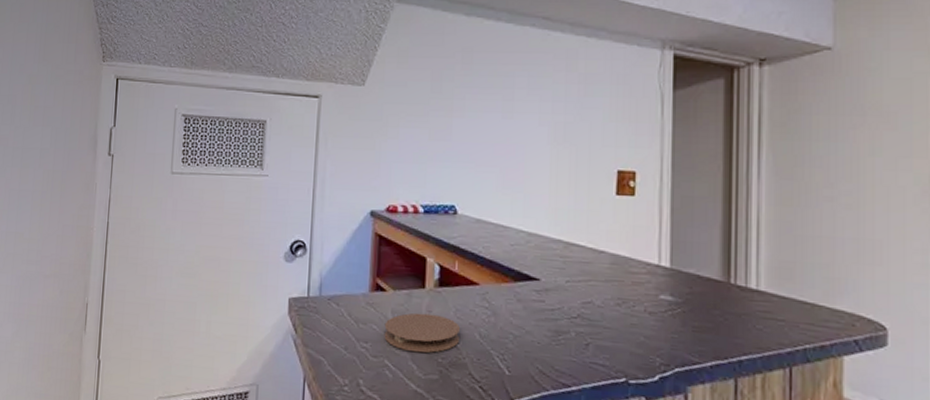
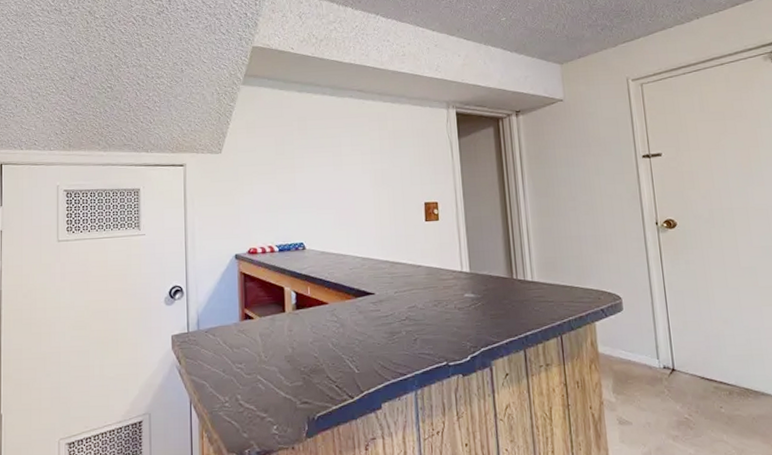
coaster: present [384,312,461,353] -> none [255,332,317,366]

